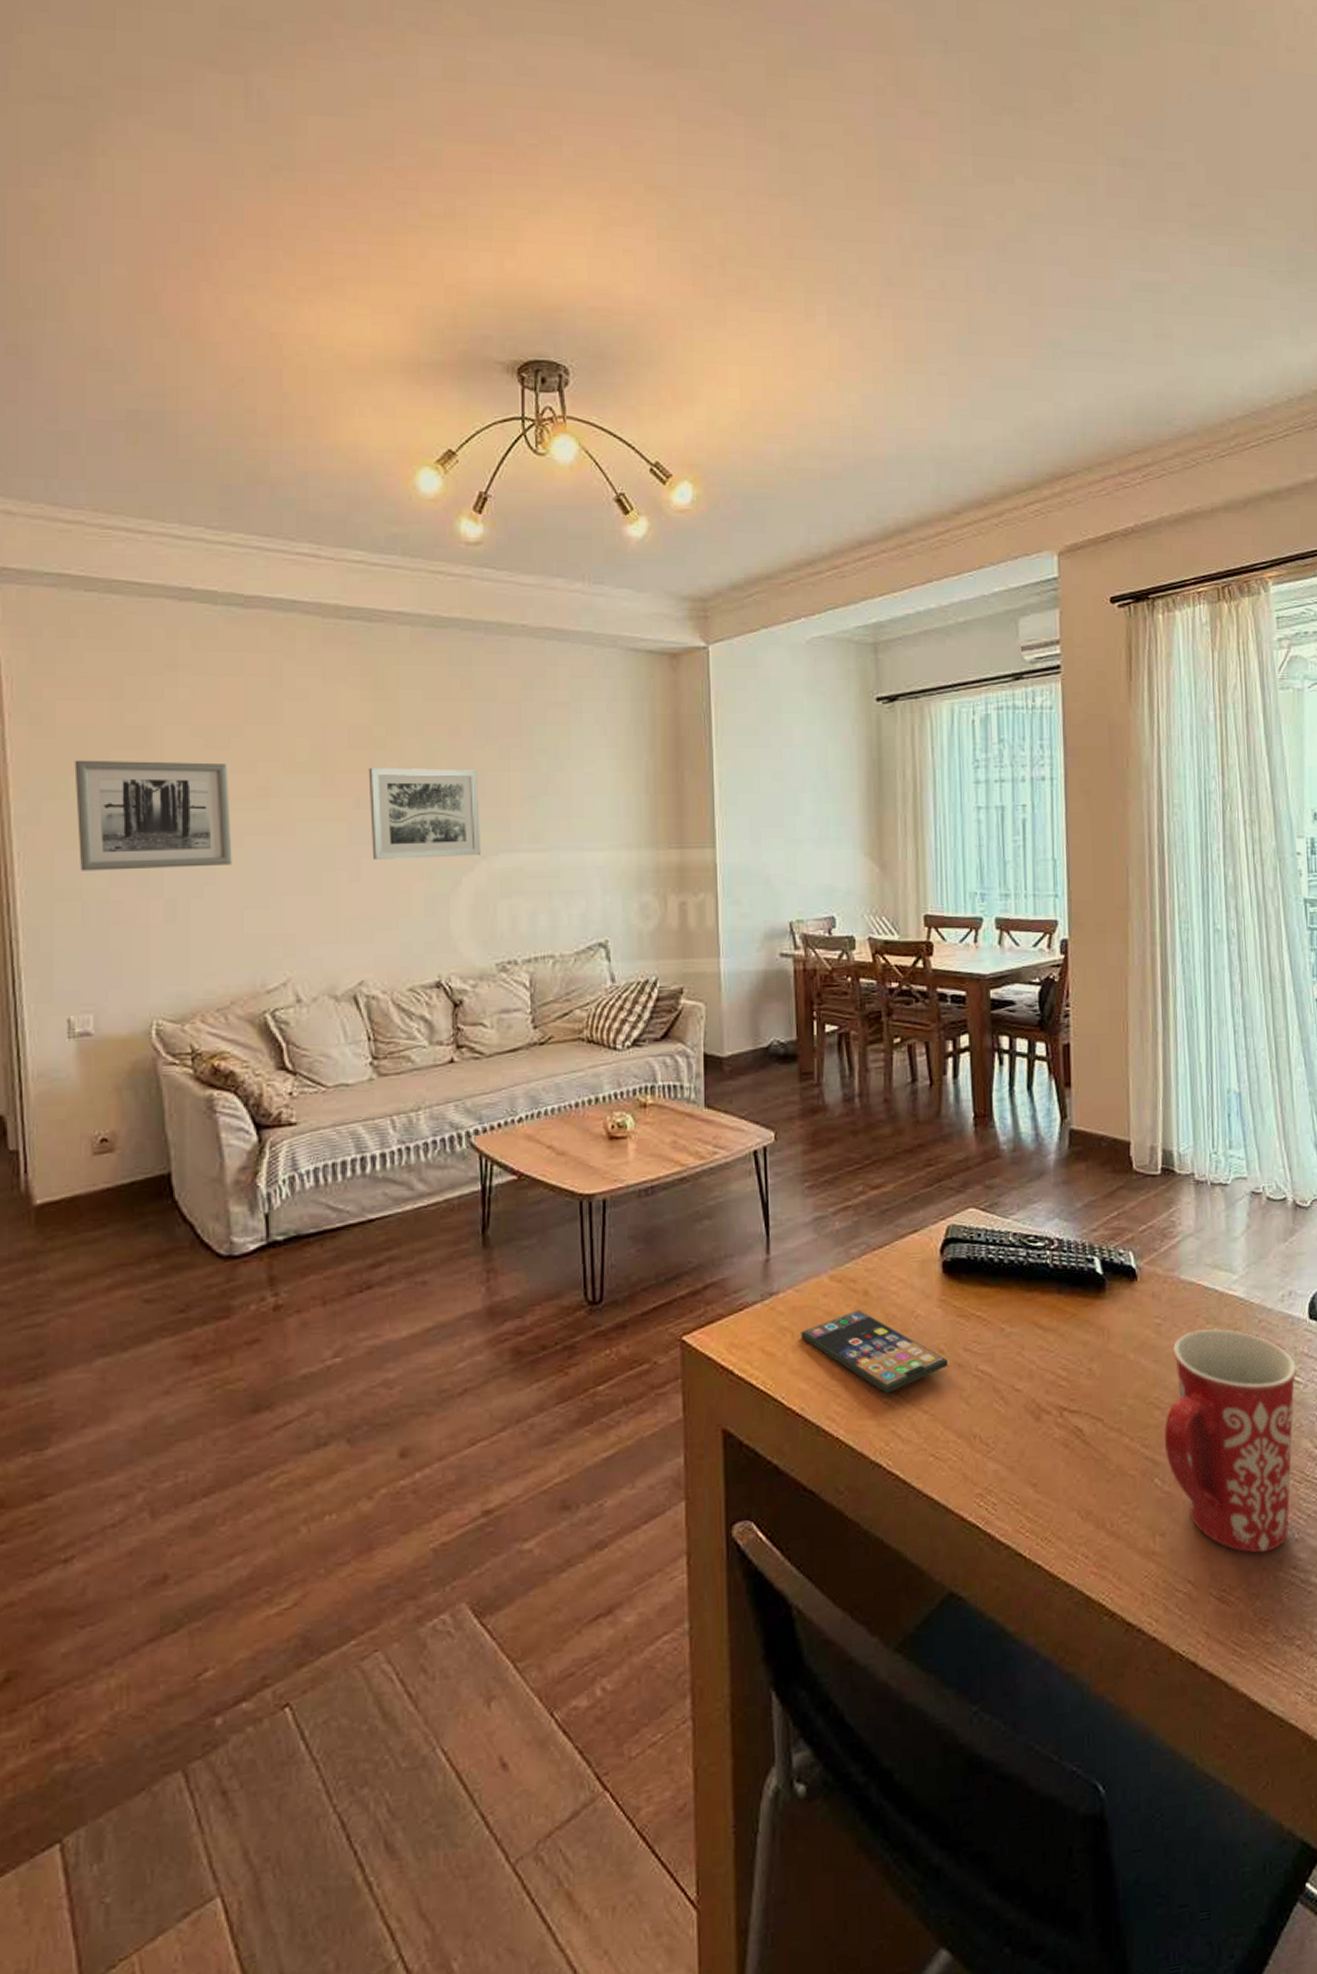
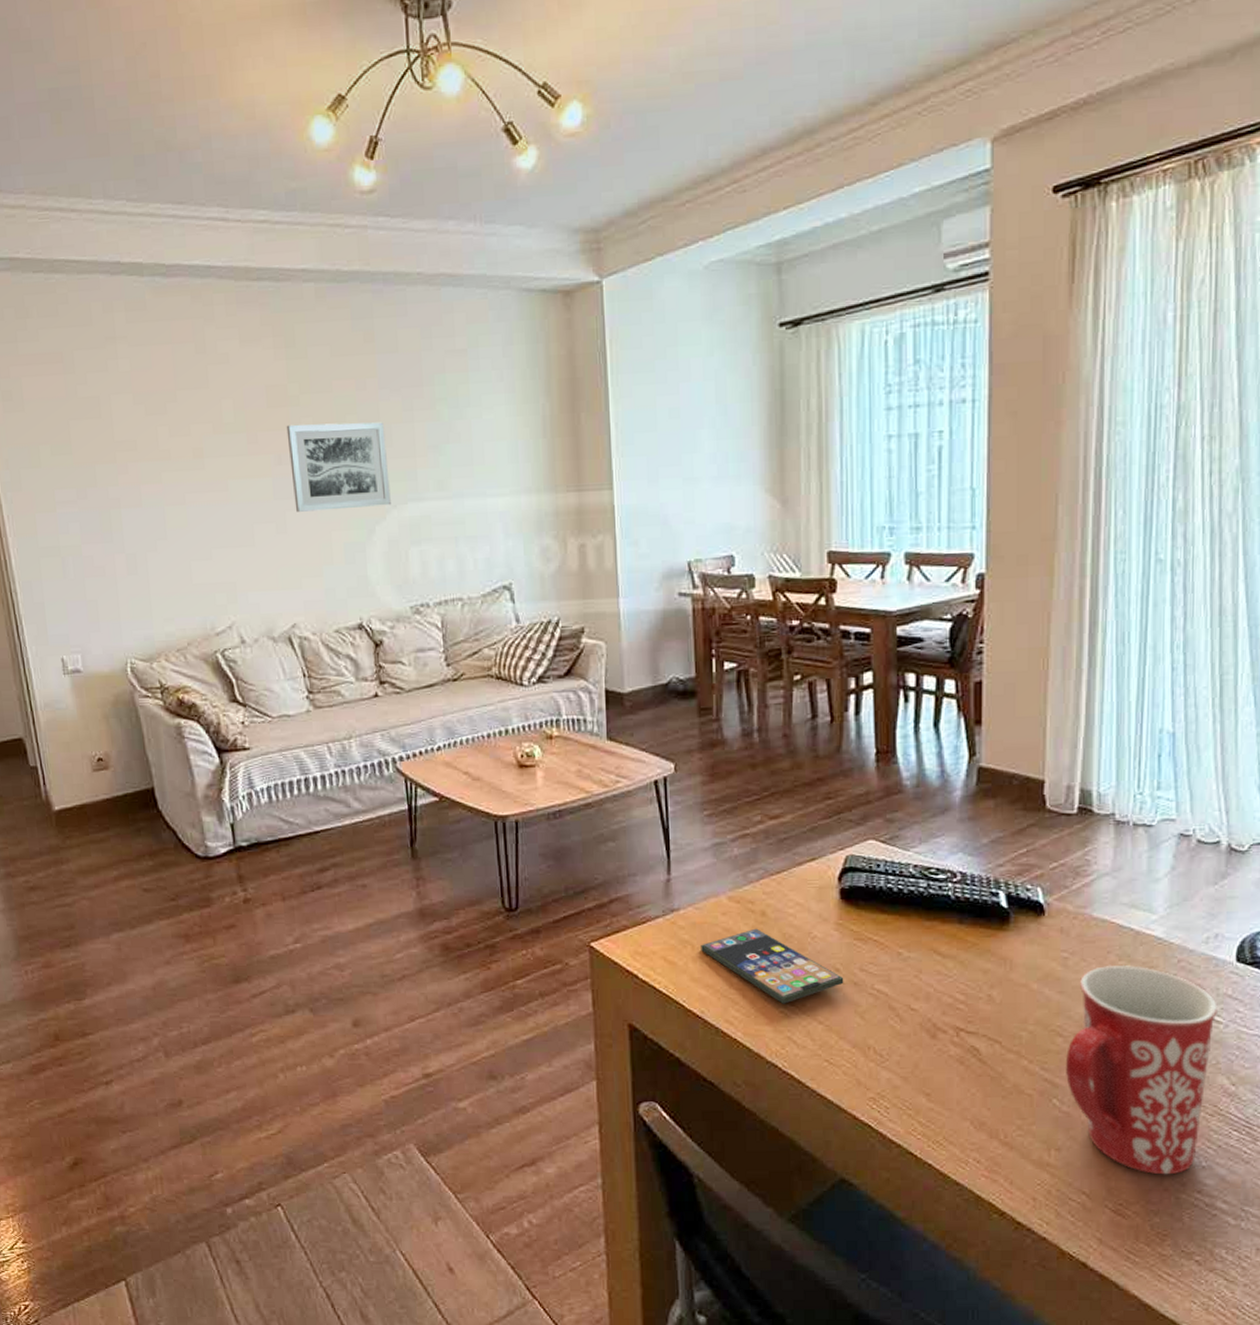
wall art: present [74,760,232,871] -> none [42,427,178,531]

